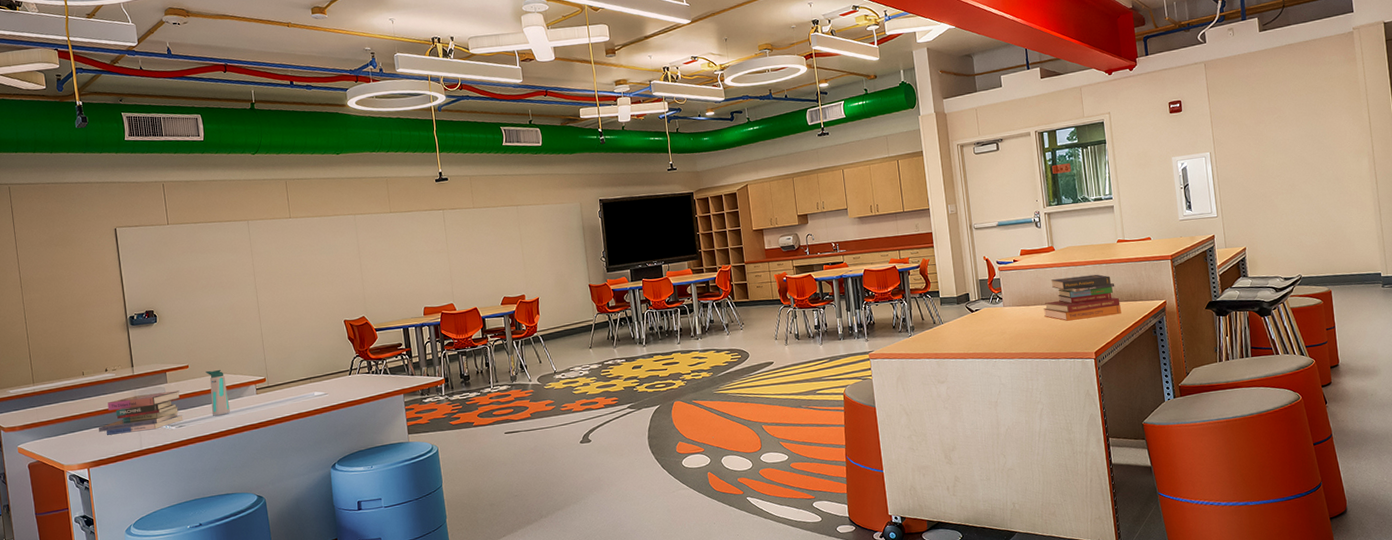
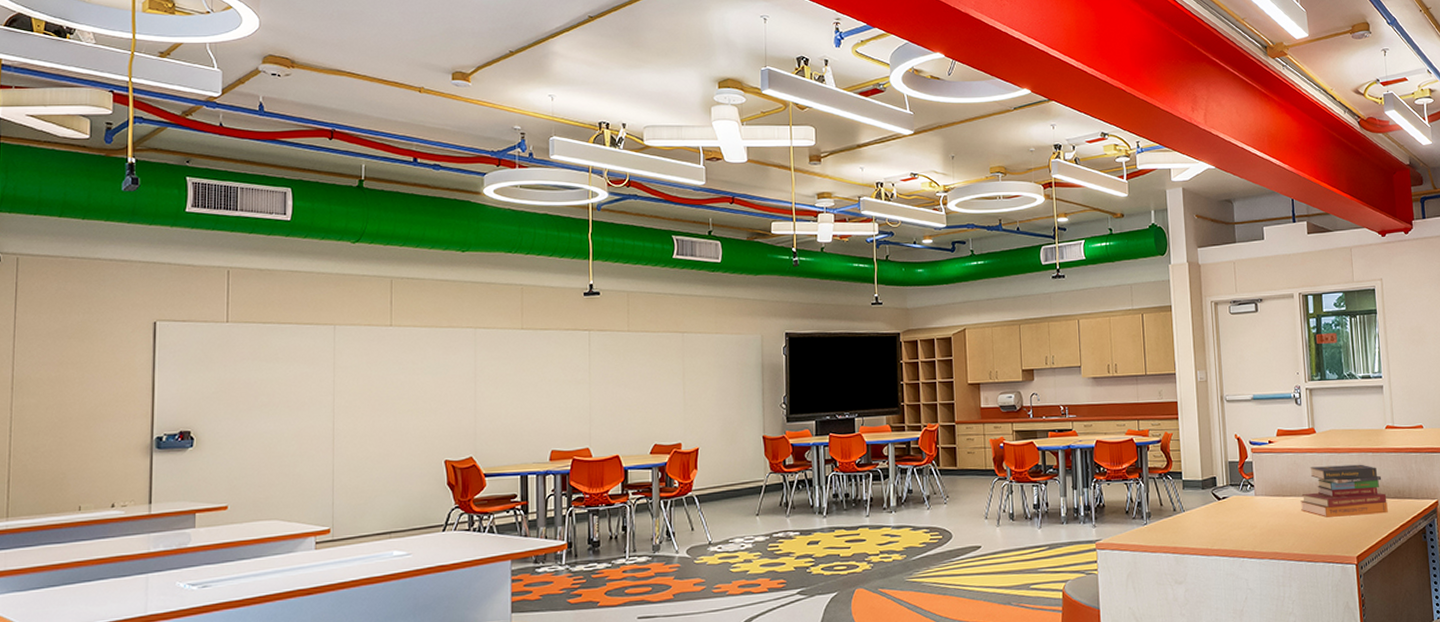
books: present [98,390,183,435] -> none [89,538,211,593]
water bottle: present [205,370,231,416] -> none [250,514,277,575]

